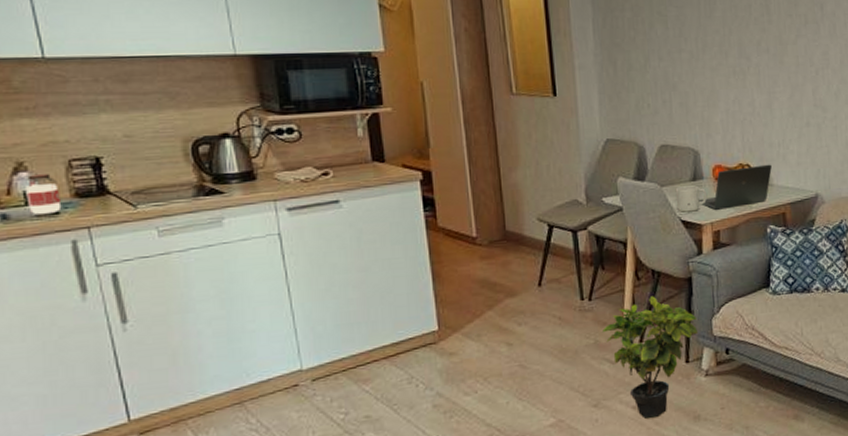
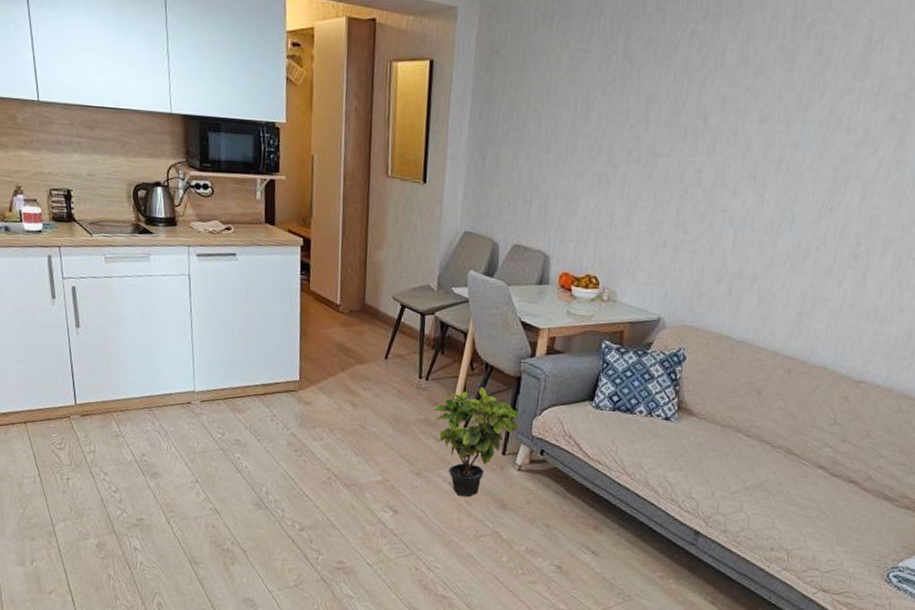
mug: present [675,185,708,213] -> none [519,288,550,315]
laptop: present [698,164,772,210] -> none [540,278,619,317]

